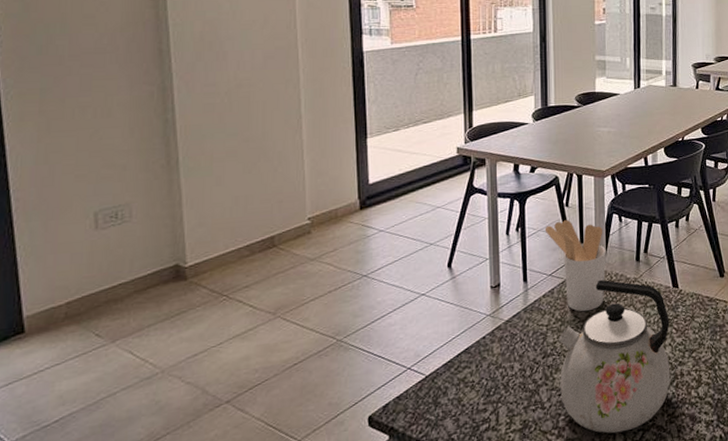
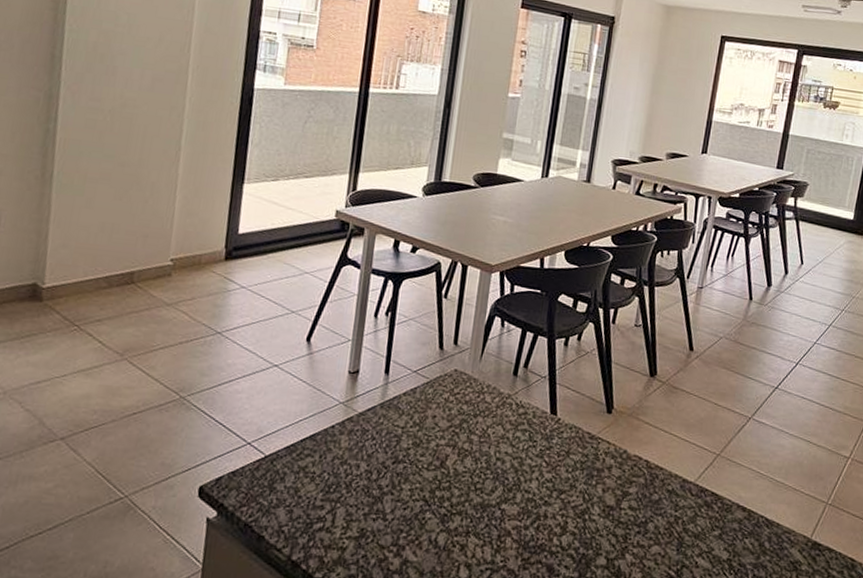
utensil holder: present [545,220,606,312] -> none [417,313,482,421]
kettle: present [558,279,671,434] -> none [406,388,541,567]

